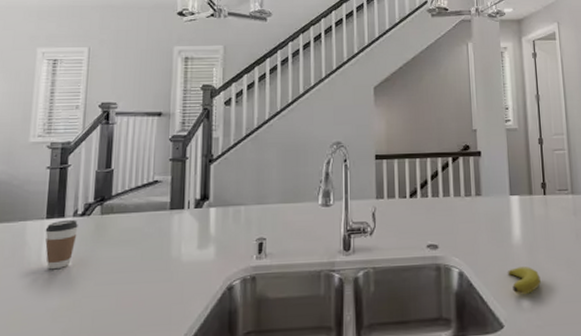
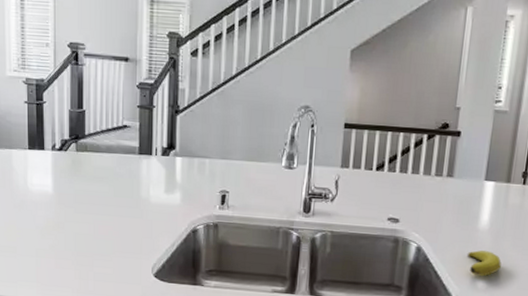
coffee cup: present [45,219,78,270] -> none [28,152,57,195]

